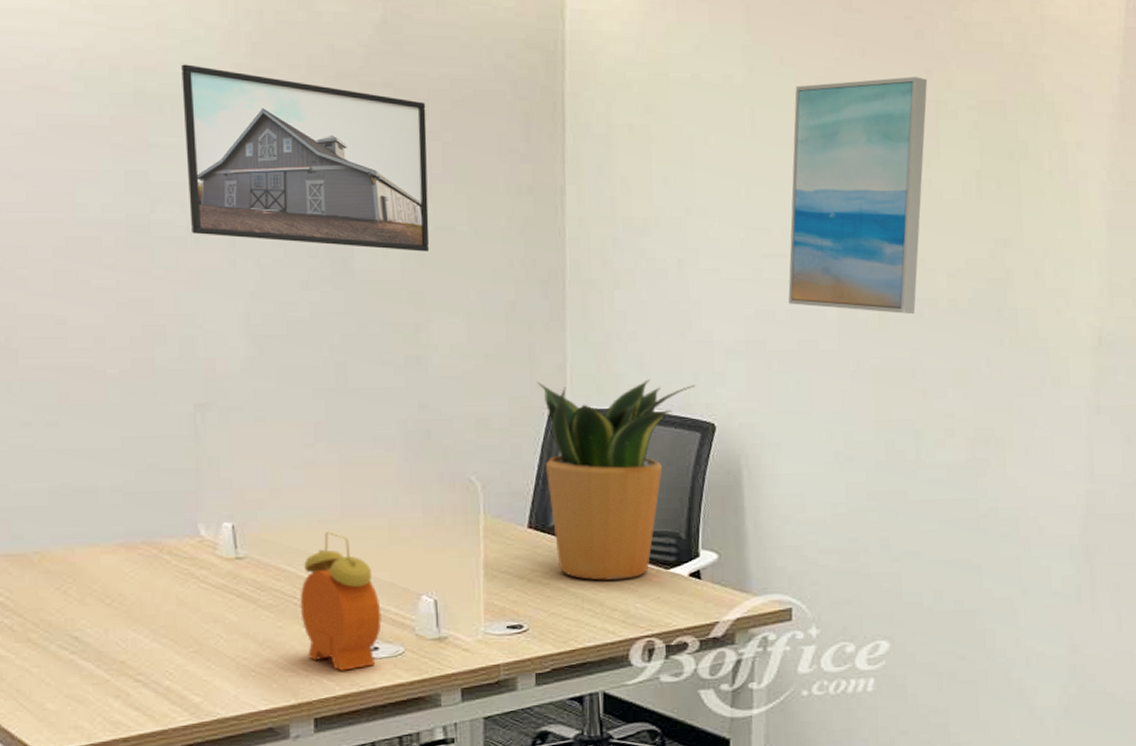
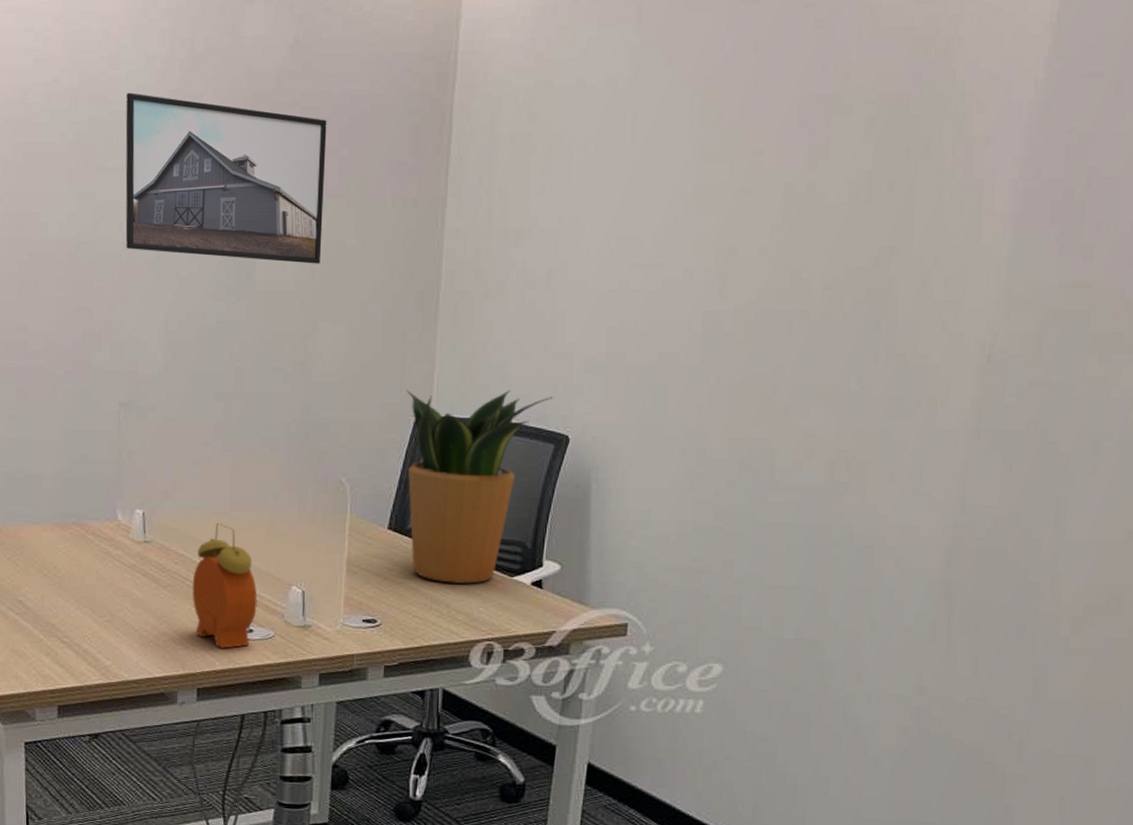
wall art: present [788,76,928,314] -> none [653,70,824,327]

